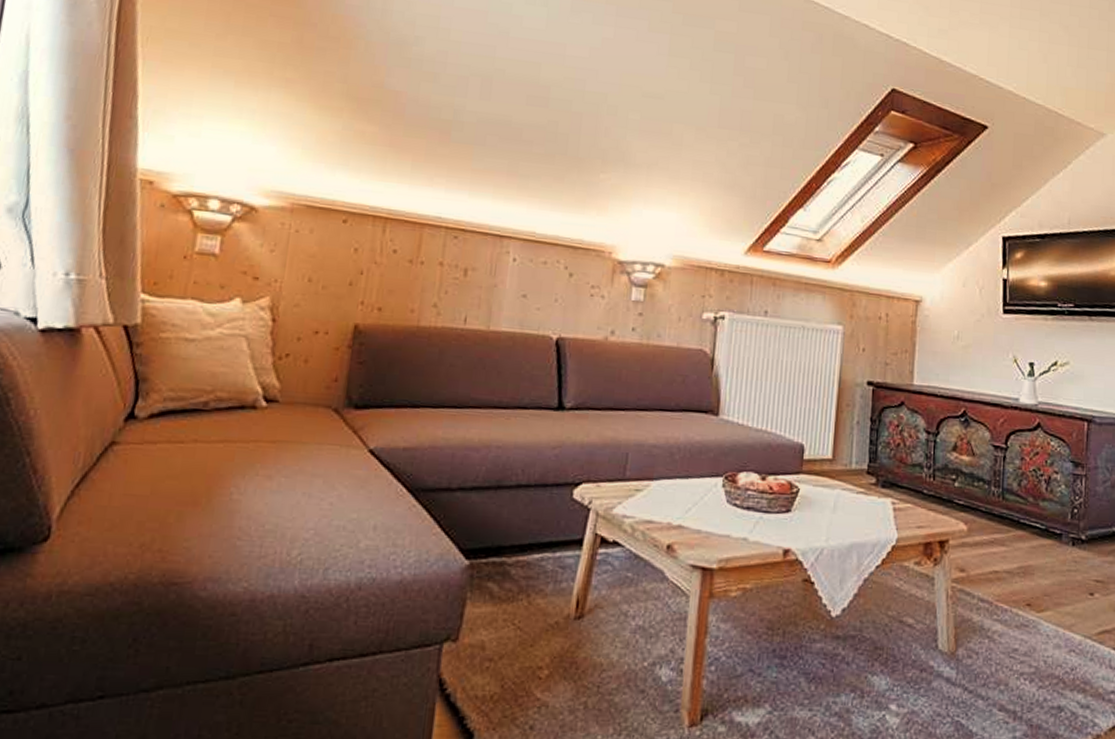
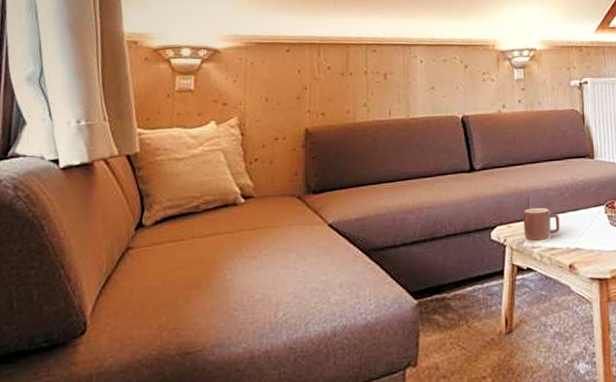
mug: none [615,466,663,512] -> present [523,207,560,243]

